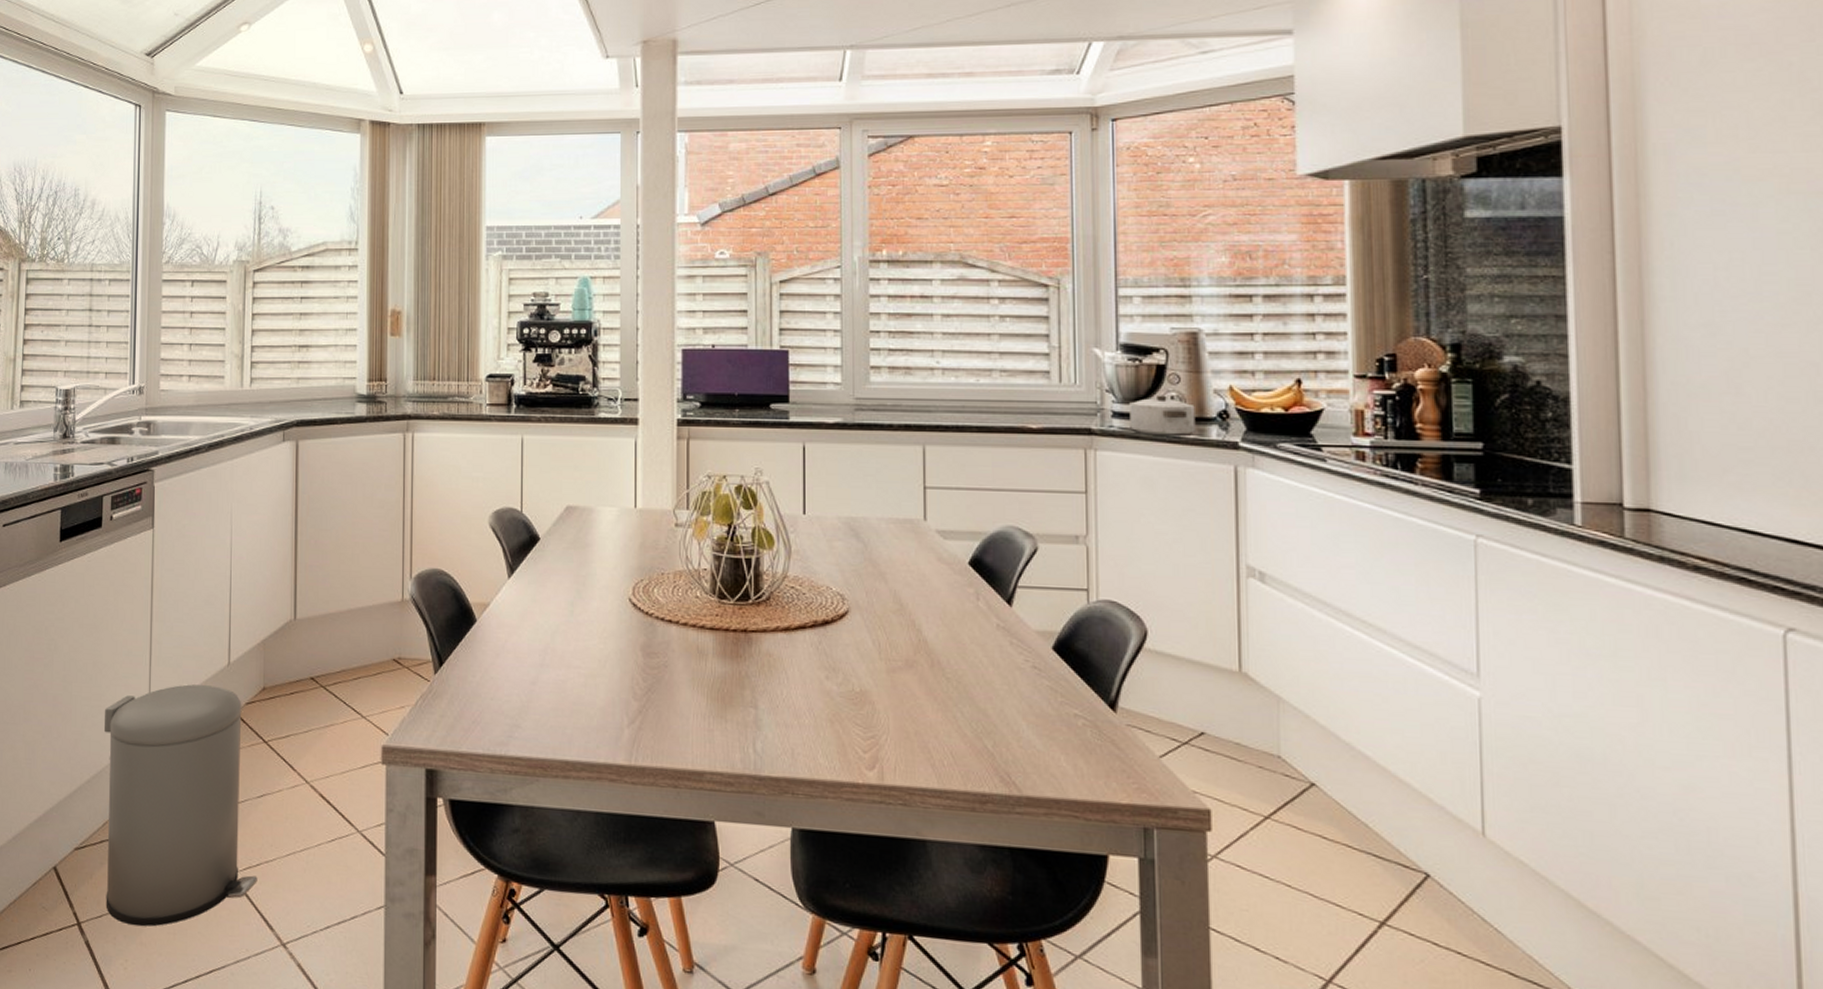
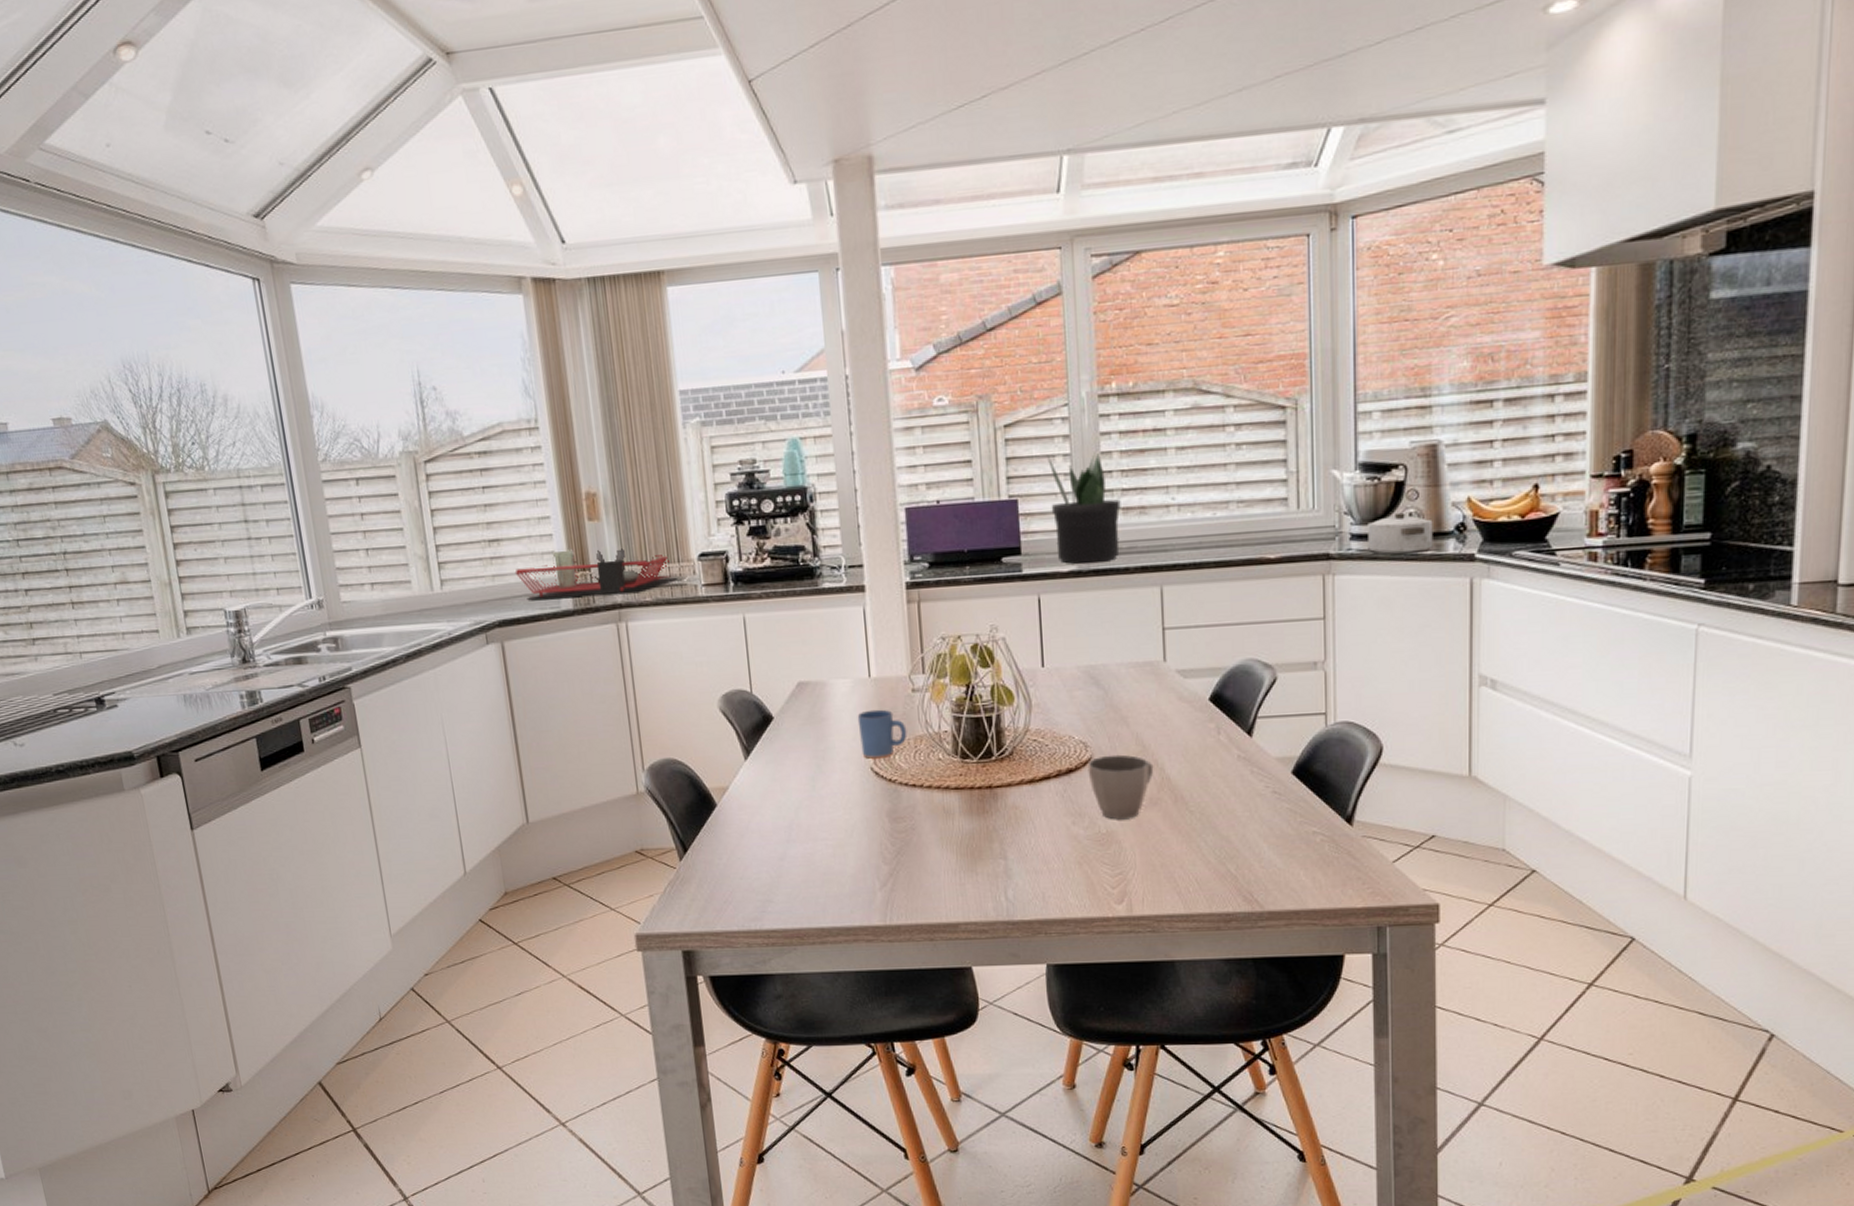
pedal bin: present [105,684,258,926] -> none [343,896,528,1124]
dish rack: none [318,359,464,407] -> present [514,548,677,601]
mug: none [620,540,667,590] -> present [857,709,907,759]
planter: none [818,311,887,418] -> present [1046,452,1121,564]
cup: none [844,610,911,679] -> present [1087,754,1154,819]

